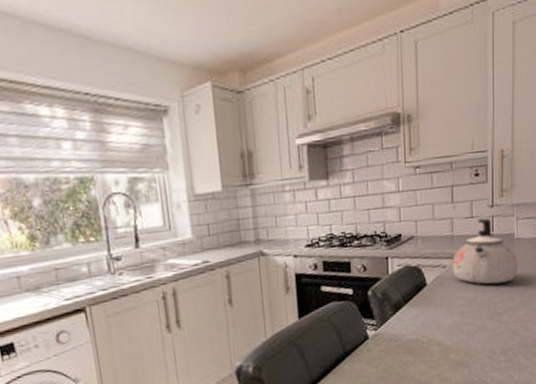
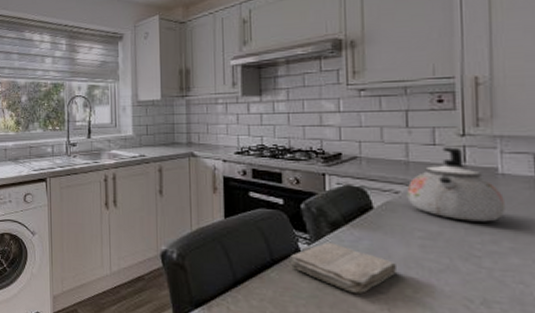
washcloth: none [359,323,444,368] -> present [289,241,396,293]

